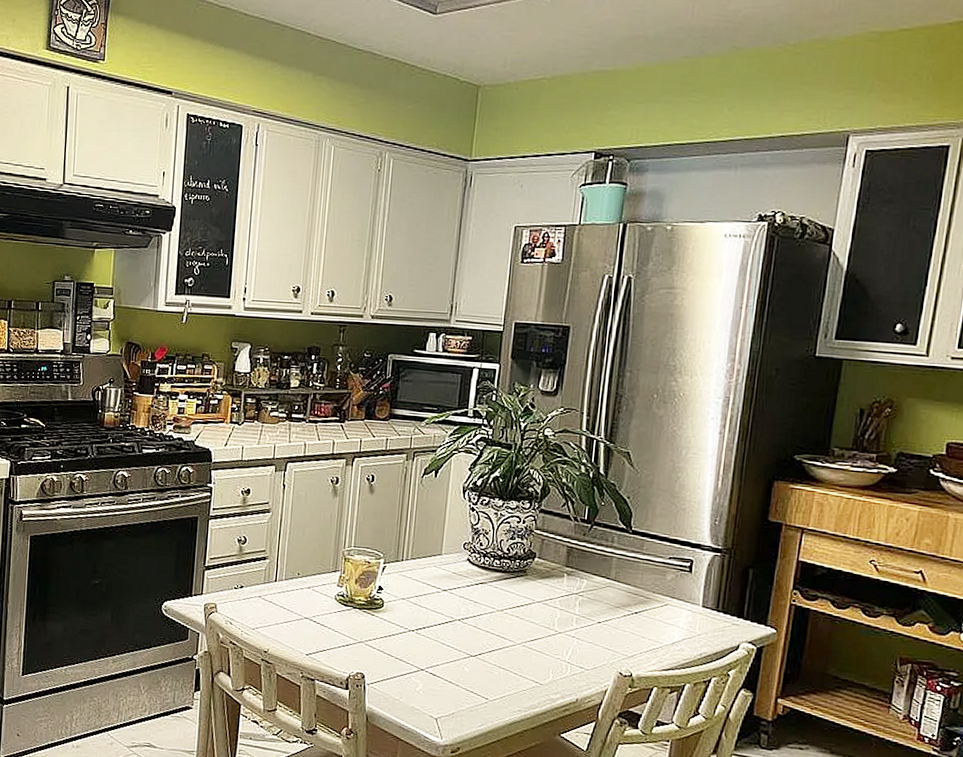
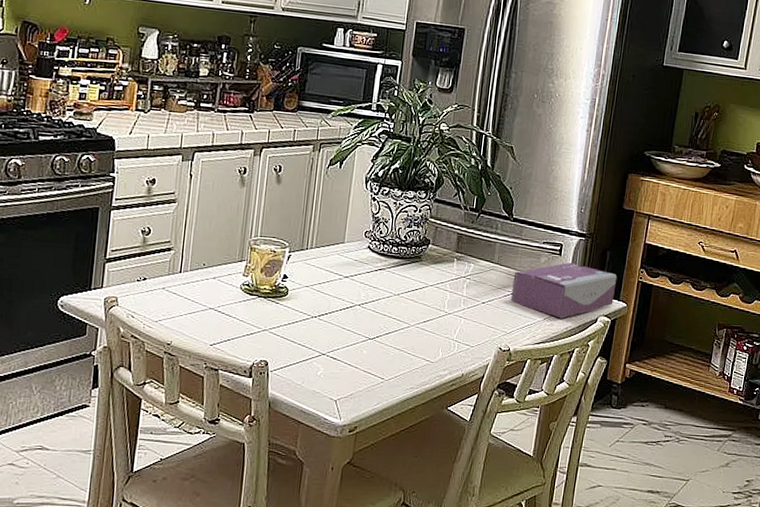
tissue box: none [631,580,763,643] -> present [511,262,618,319]

